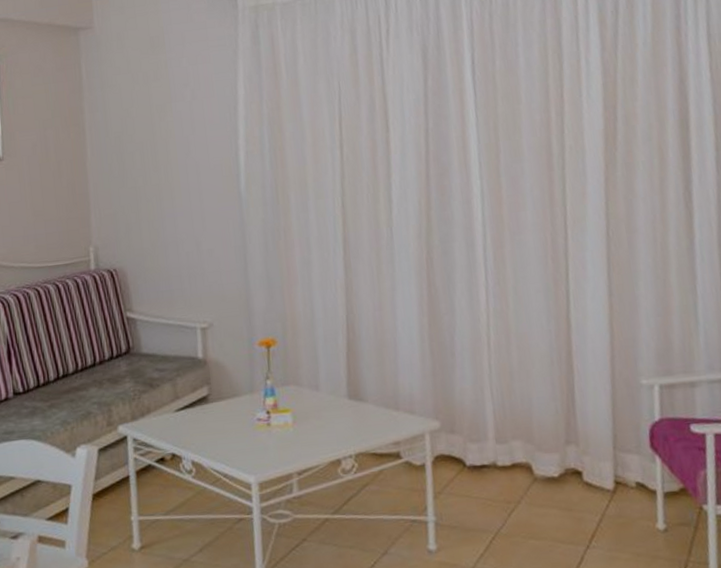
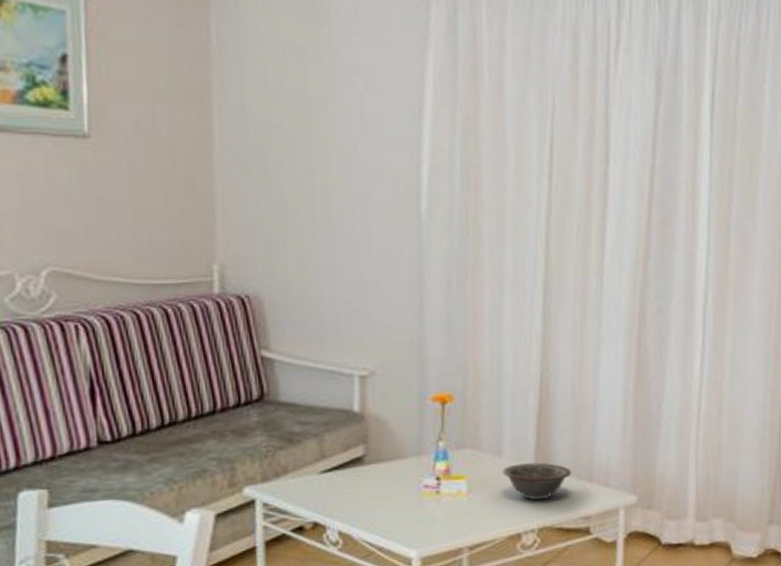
decorative bowl: none [320,394,380,429] -> present [502,462,572,500]

